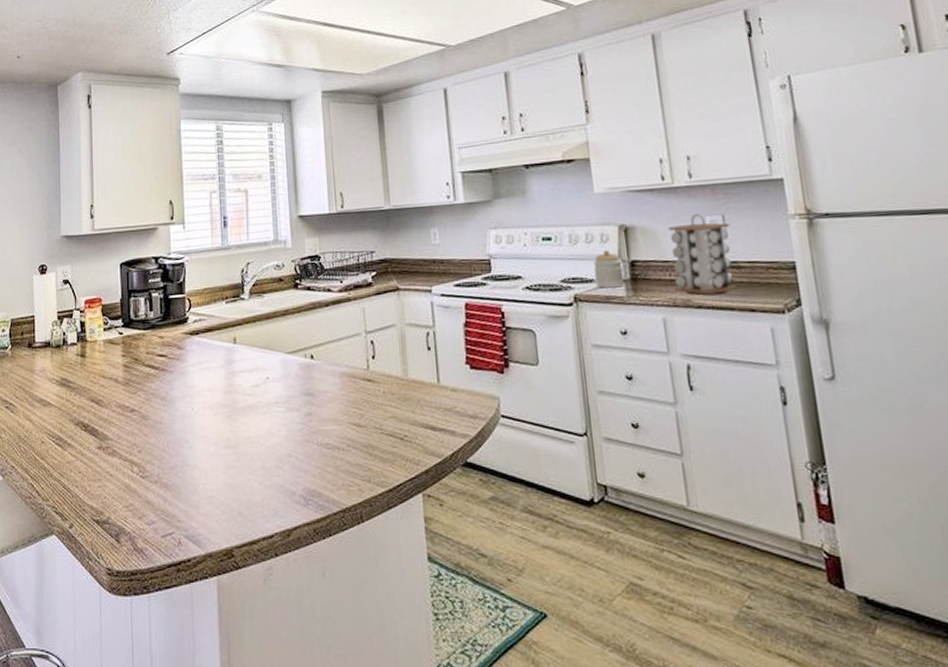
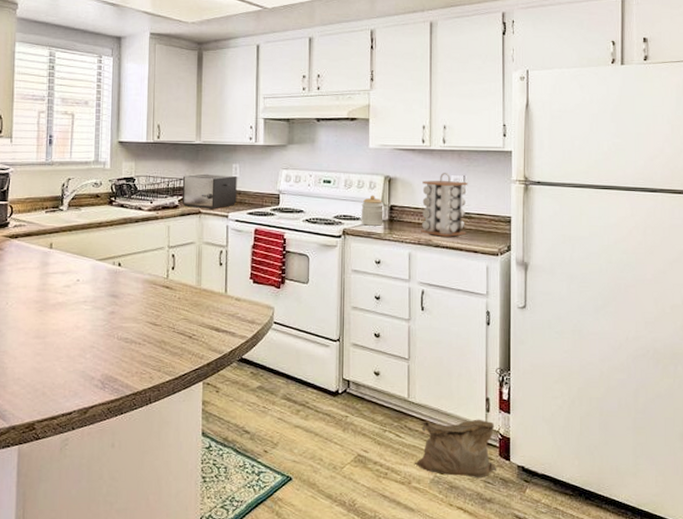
toaster: none [373,242,440,285] -> present [182,173,237,209]
bag: none [708,532,828,613] -> present [414,419,497,477]

